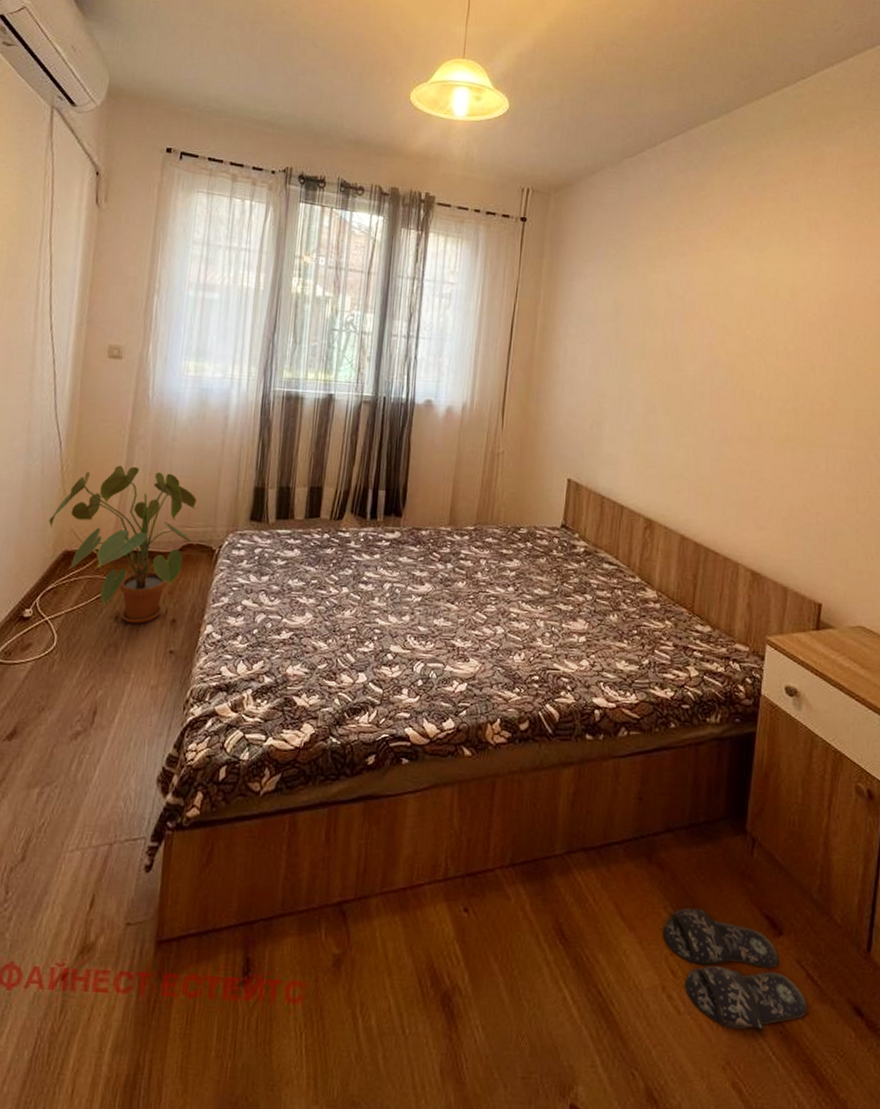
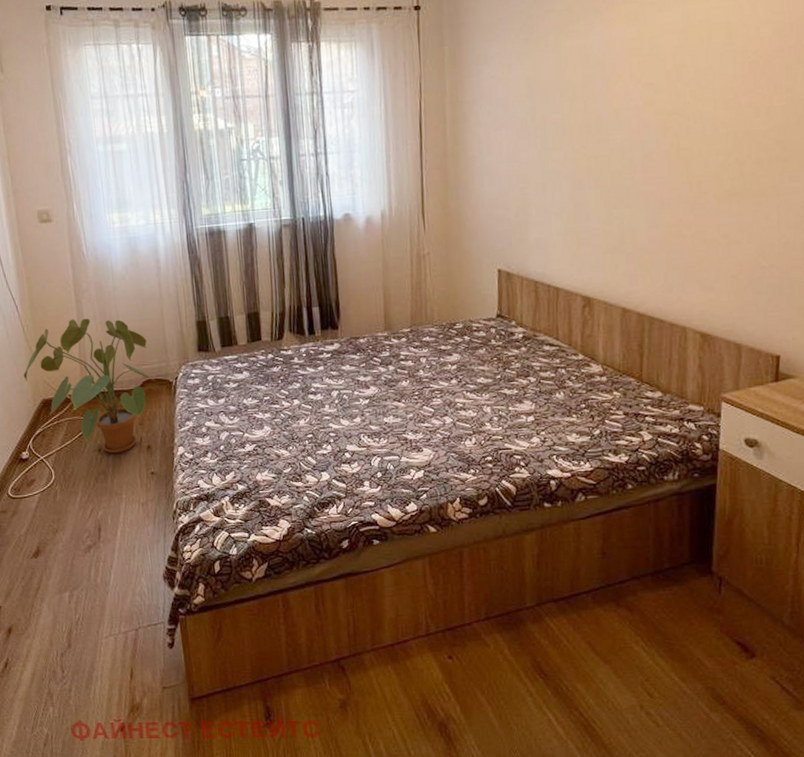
slippers: present [663,908,807,1030] -> none [637,641,784,735]

